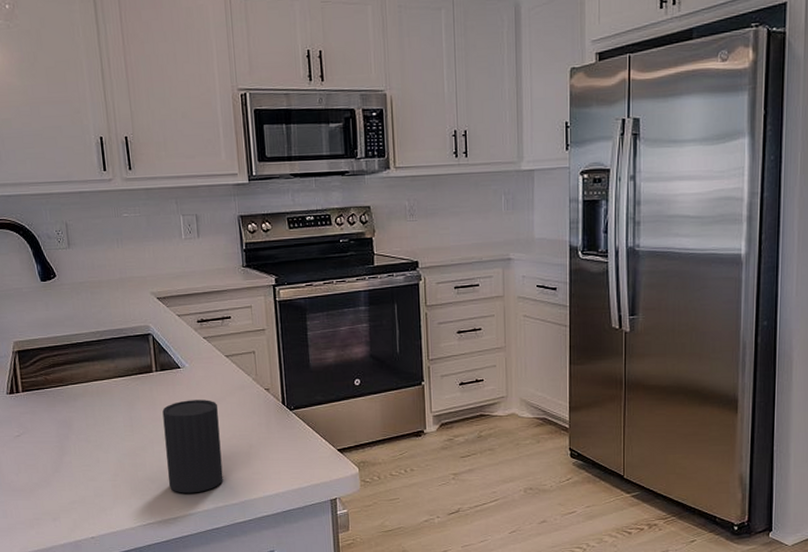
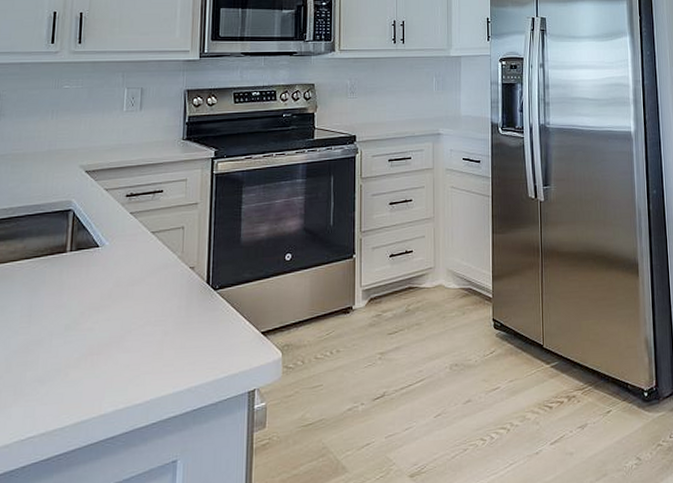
cup: present [162,400,223,493] -> none [62,281,134,396]

